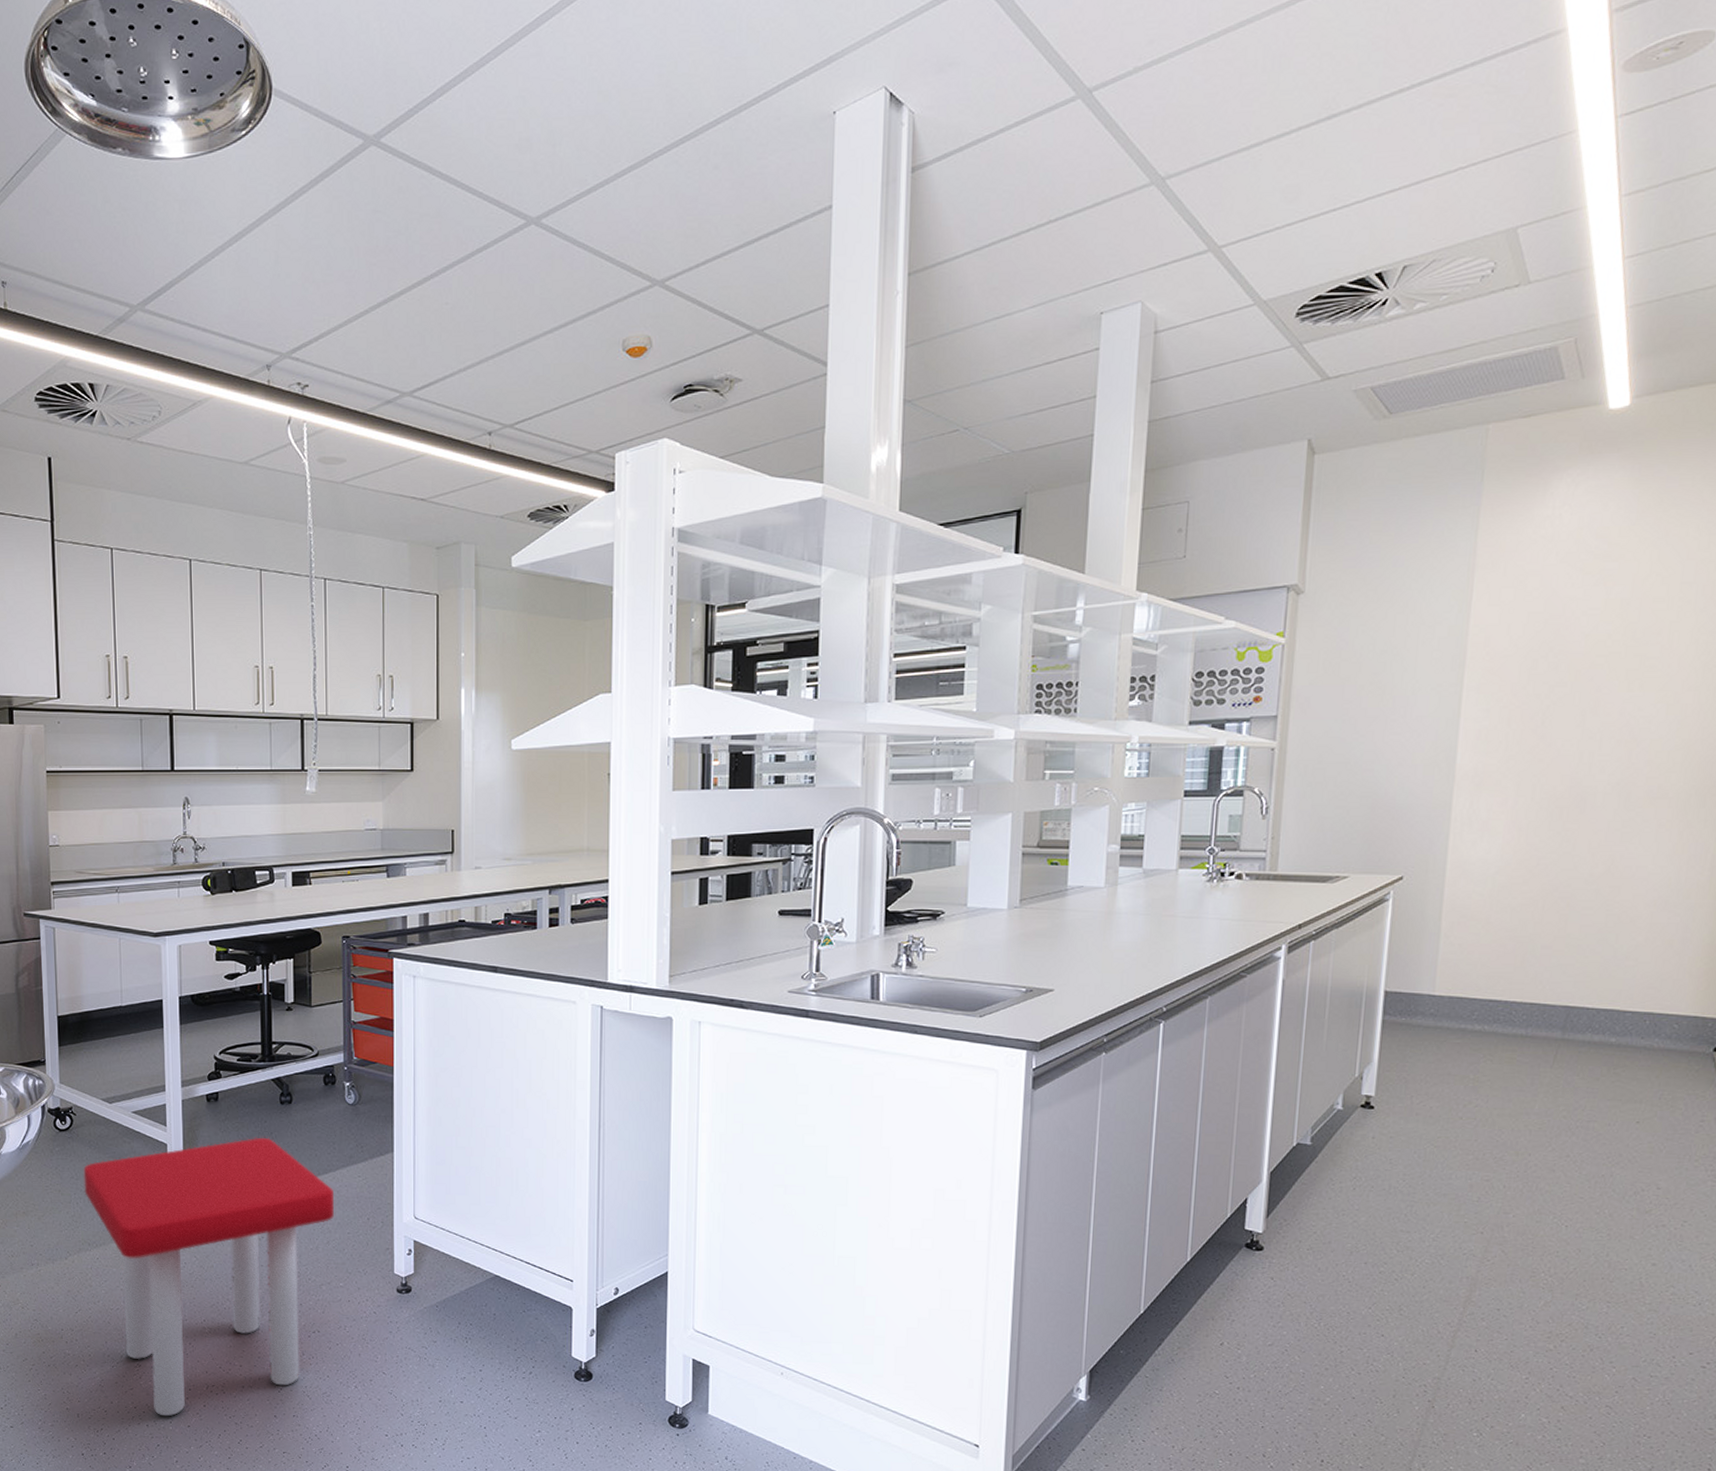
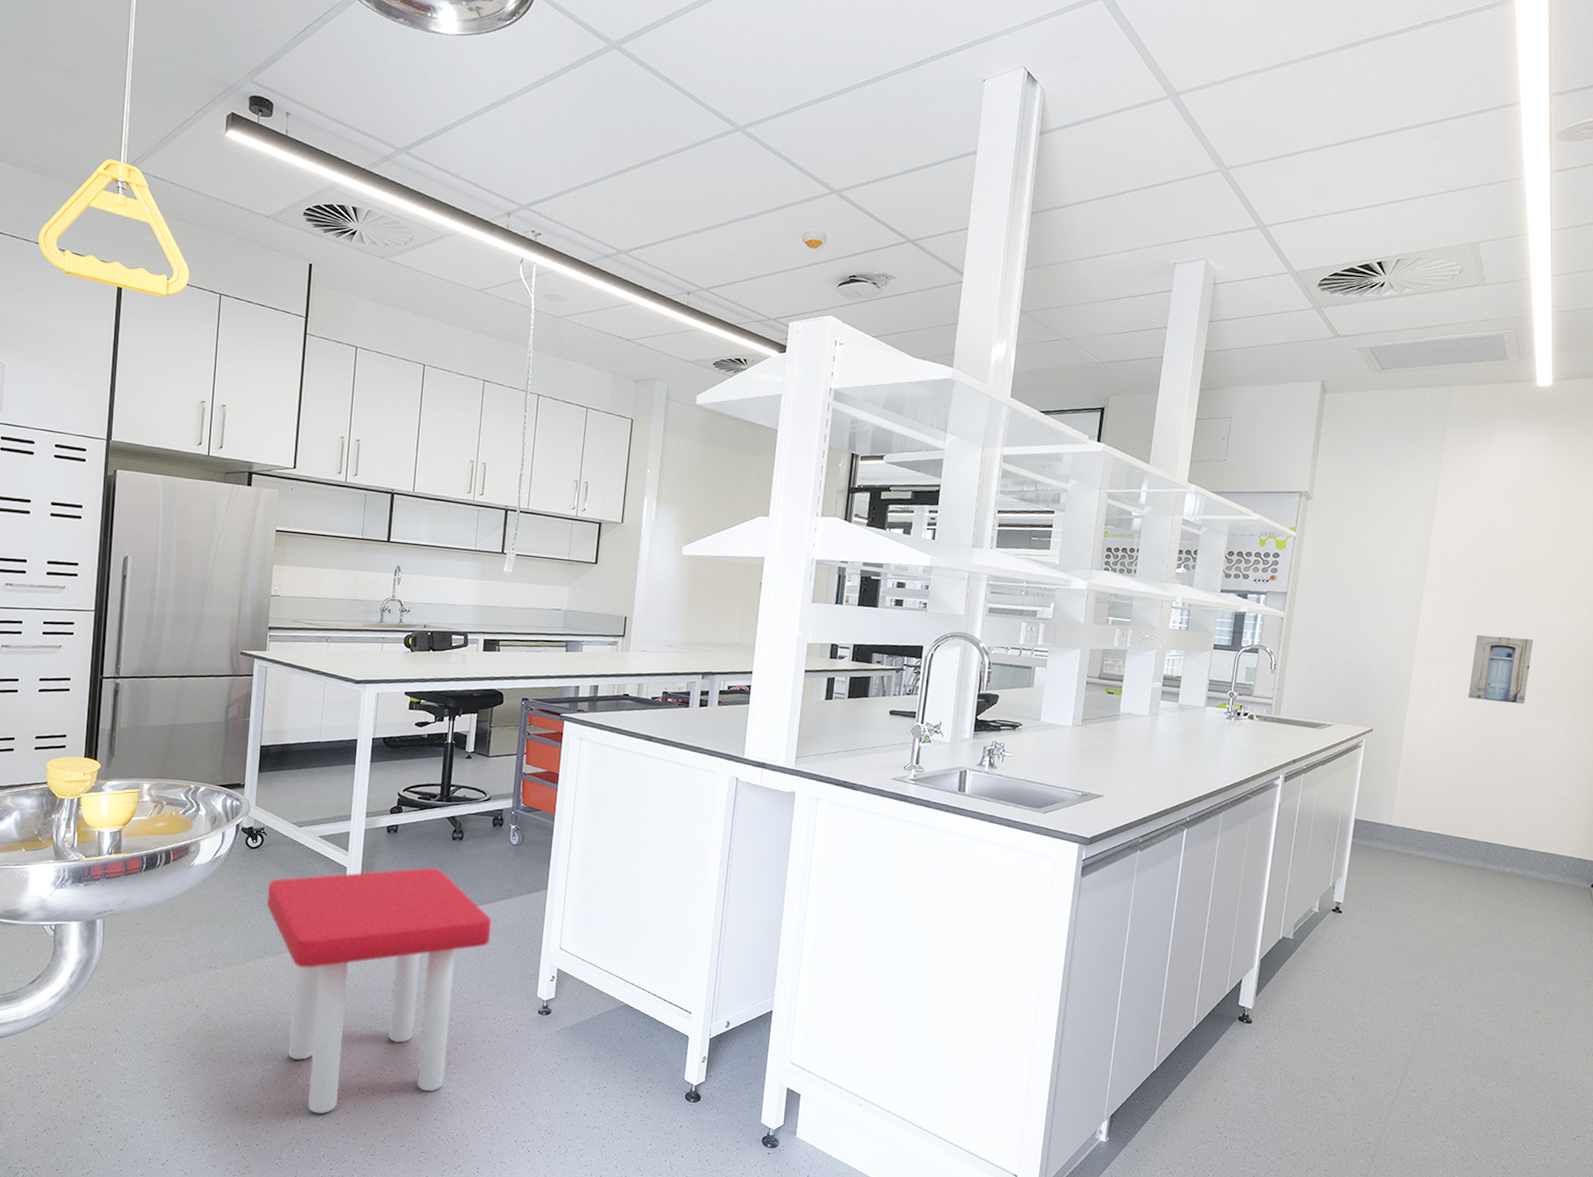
wall art: none [1531,742,1620,827] -> present [1468,634,1534,705]

